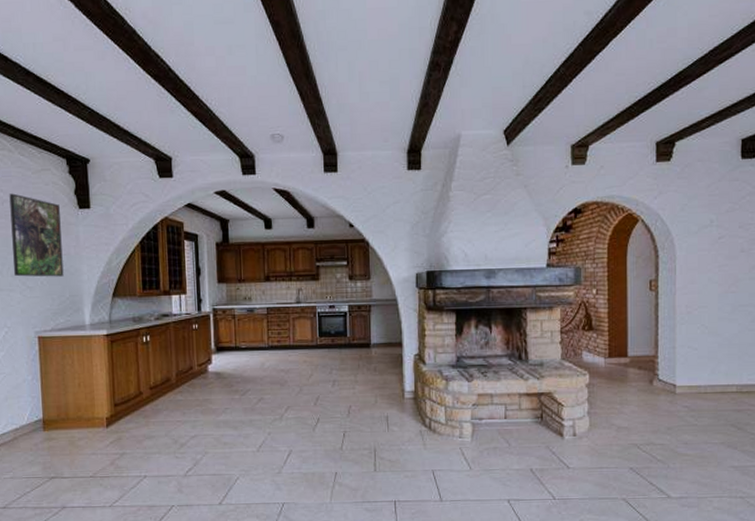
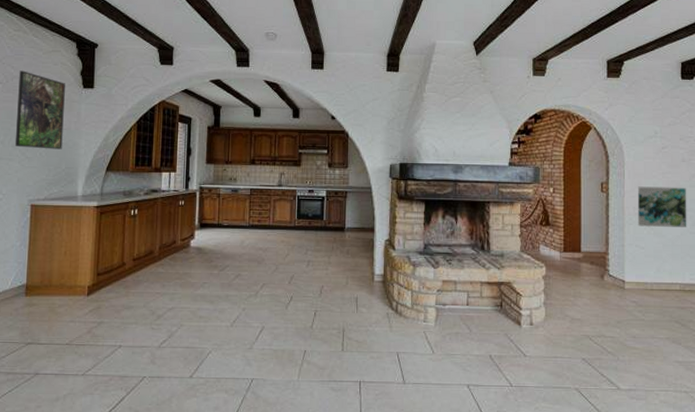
wall art: none [690,280,746,326] -> present [637,186,687,227]

